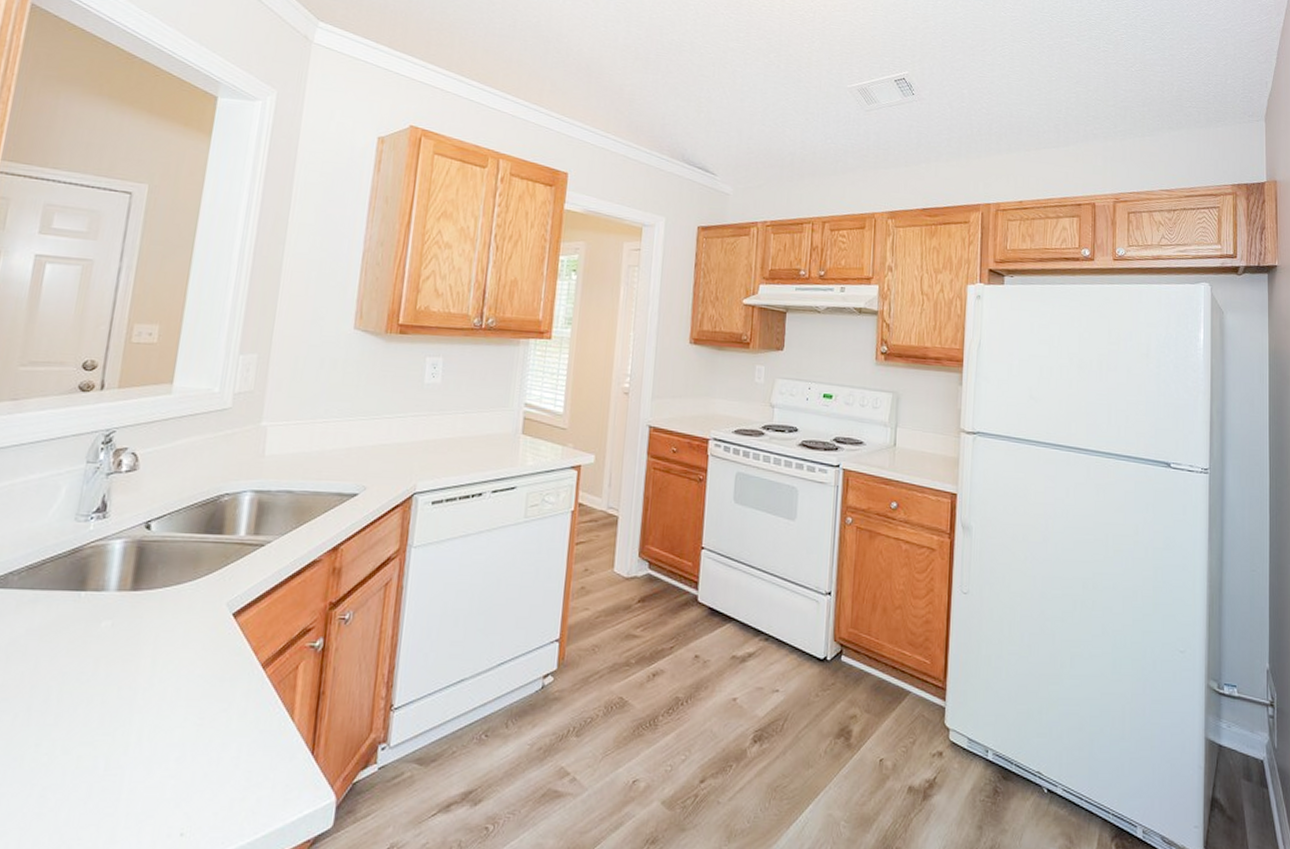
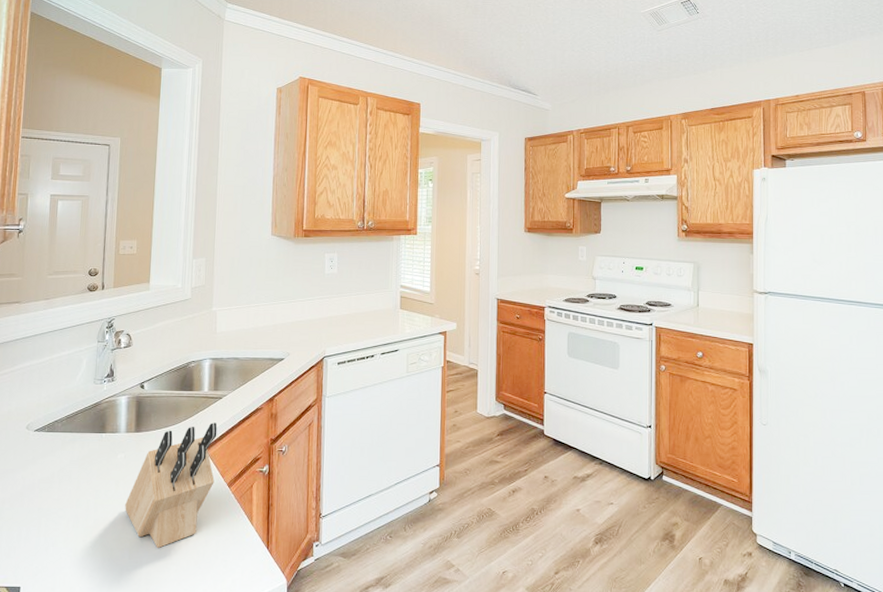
knife block: none [104,579,255,754] -> present [125,422,218,548]

